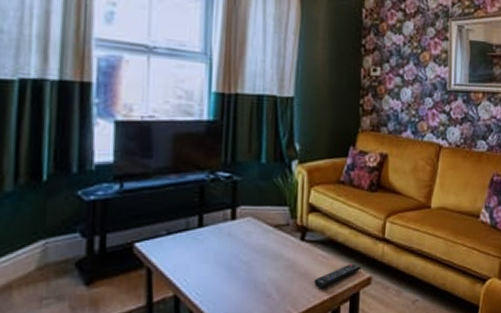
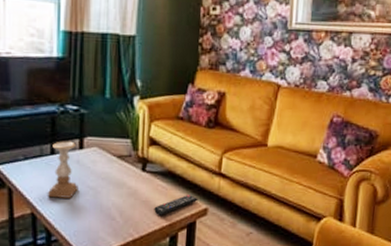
candle holder: none [193,211,230,277] -> present [47,141,78,198]

